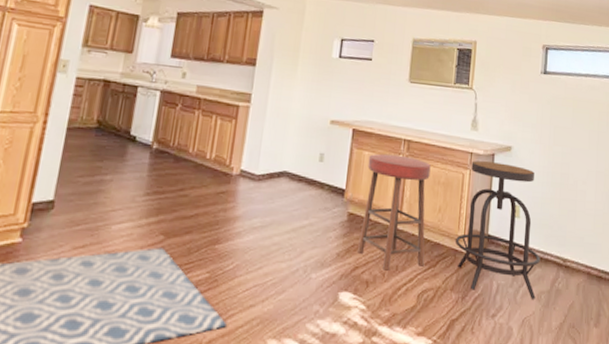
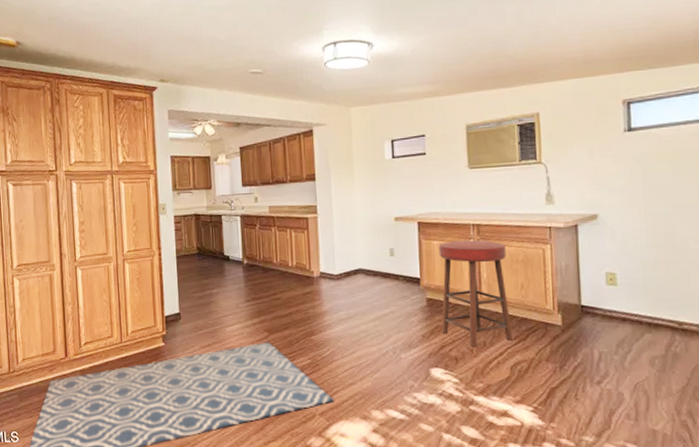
bar stool: present [455,160,541,299] -> none [543,232,650,365]

